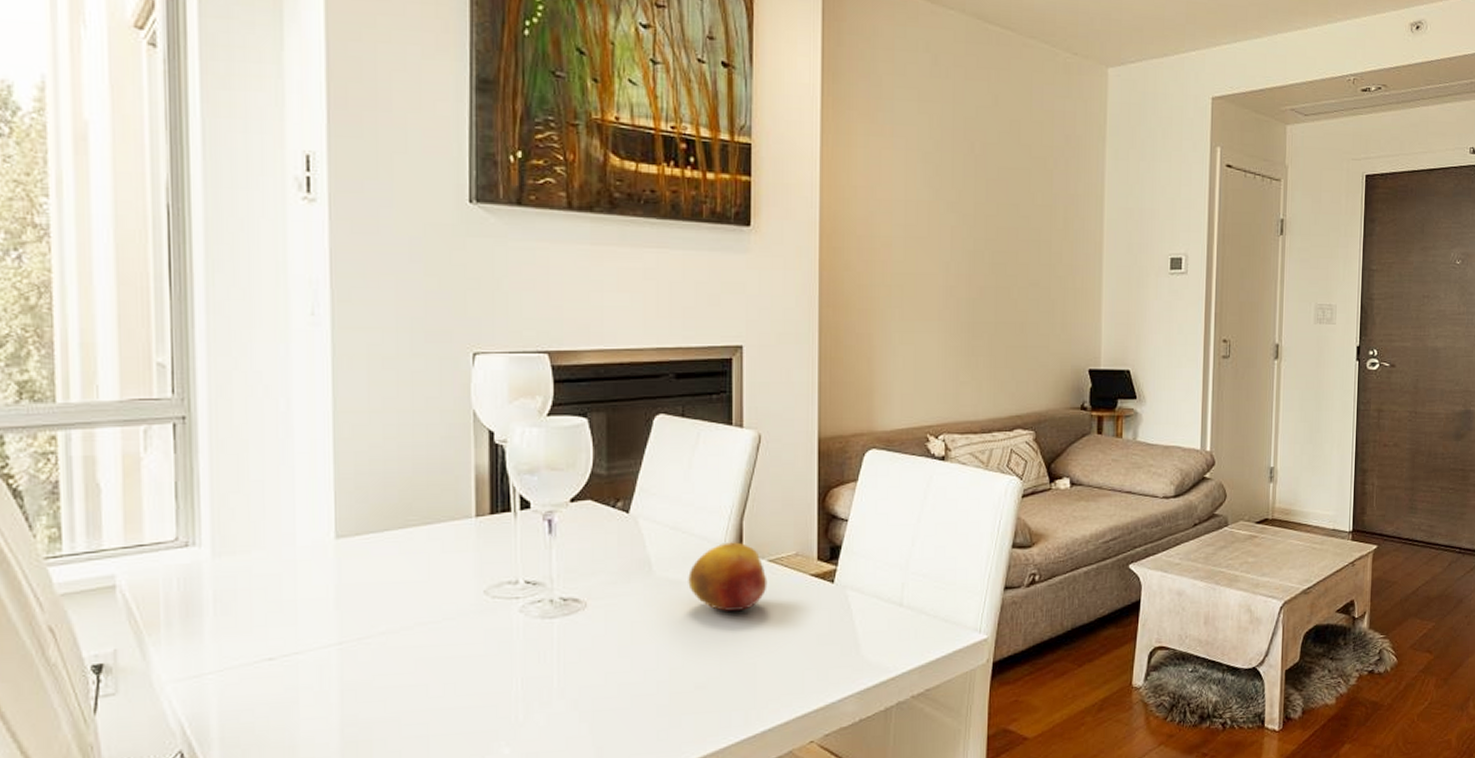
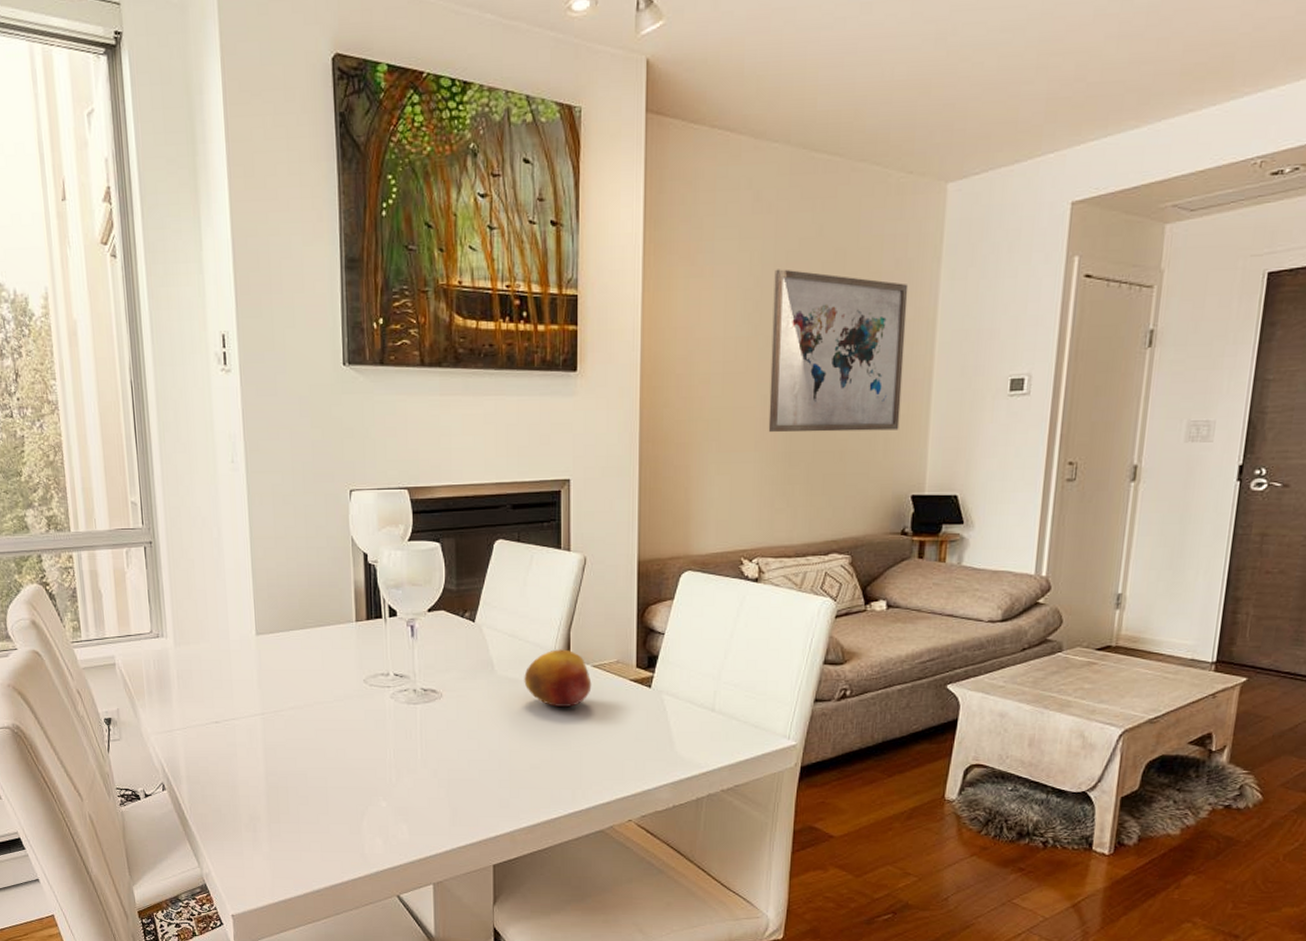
wall art: none [951,134,1078,303] -> present [768,269,909,433]

